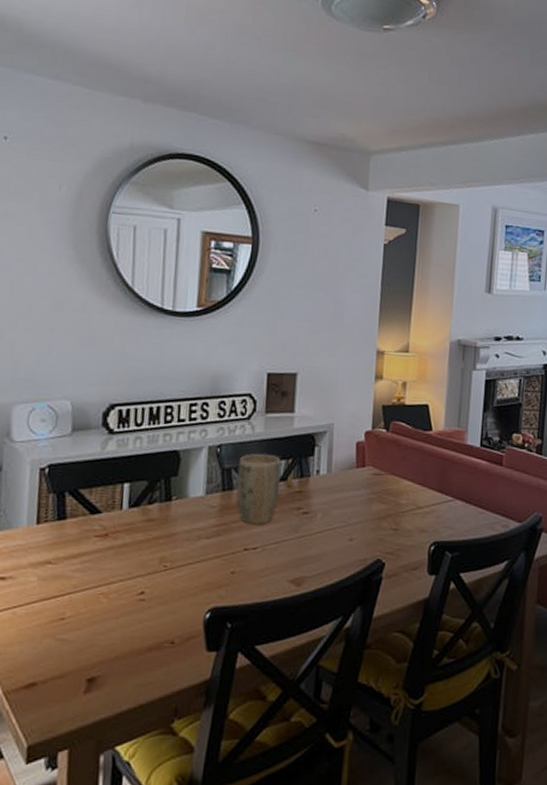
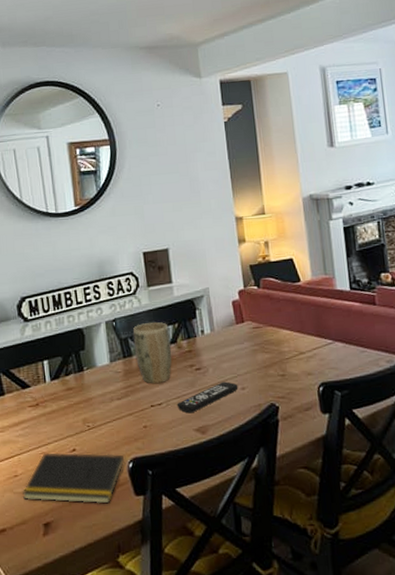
notepad: none [65,594,202,659] -> present [22,453,125,504]
remote control: none [274,530,346,562] -> present [176,381,238,414]

